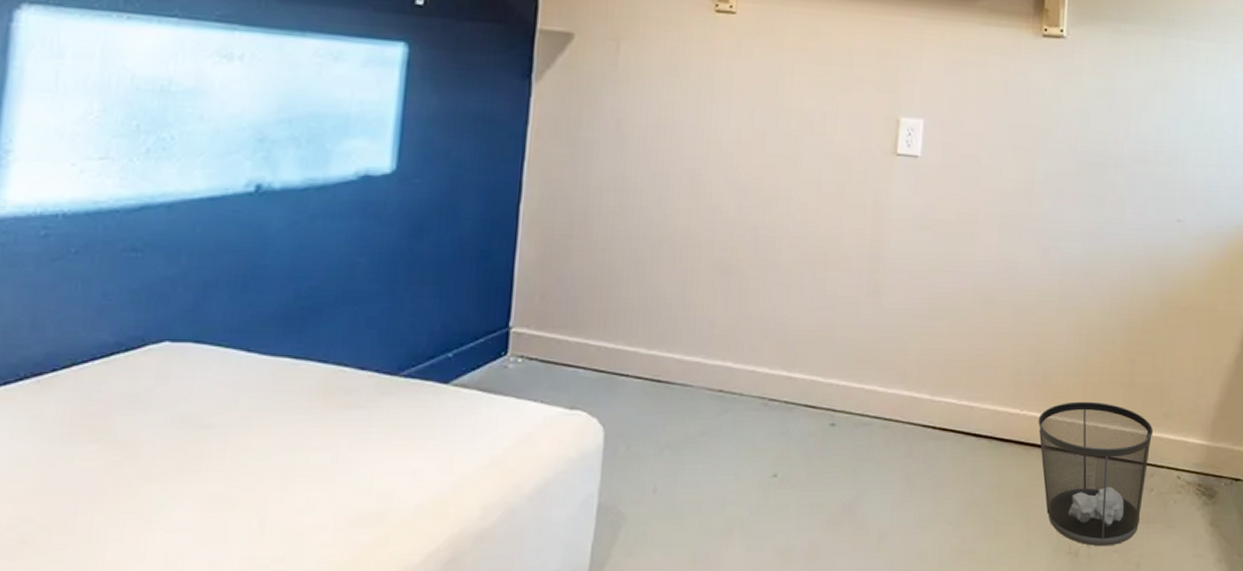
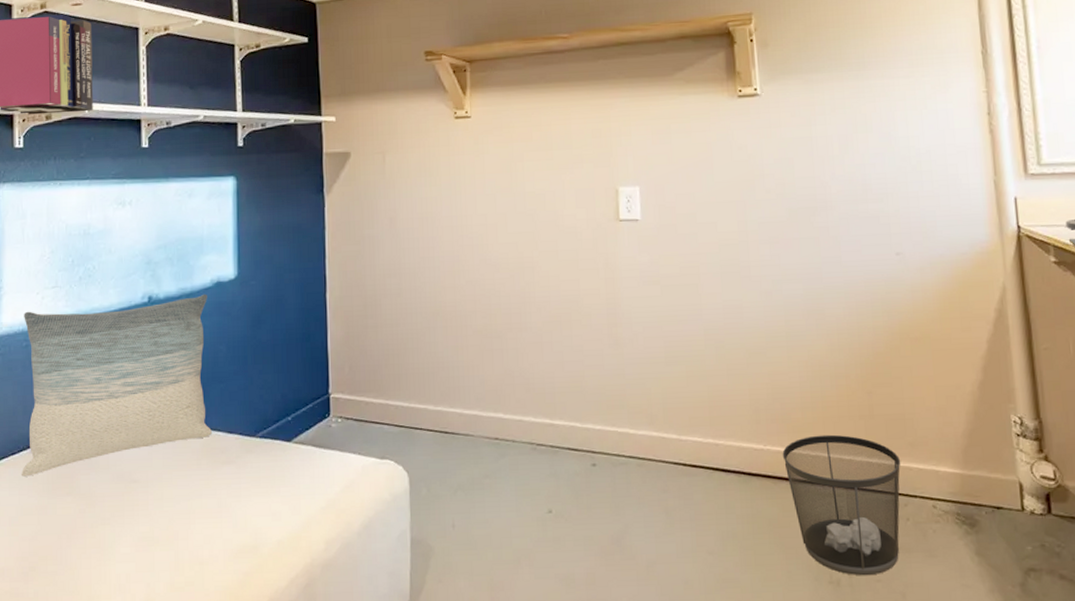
pillow: none [18,187,348,415] -> present [22,294,212,477]

